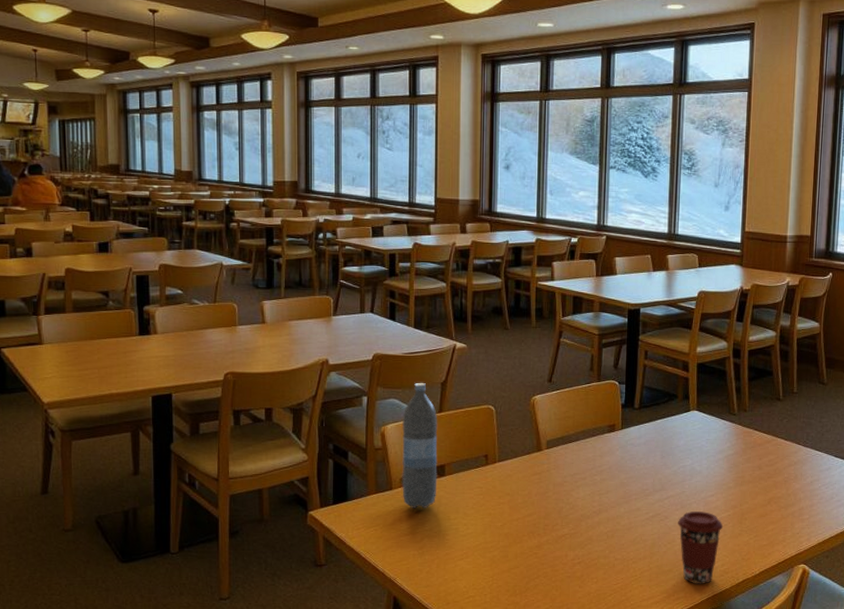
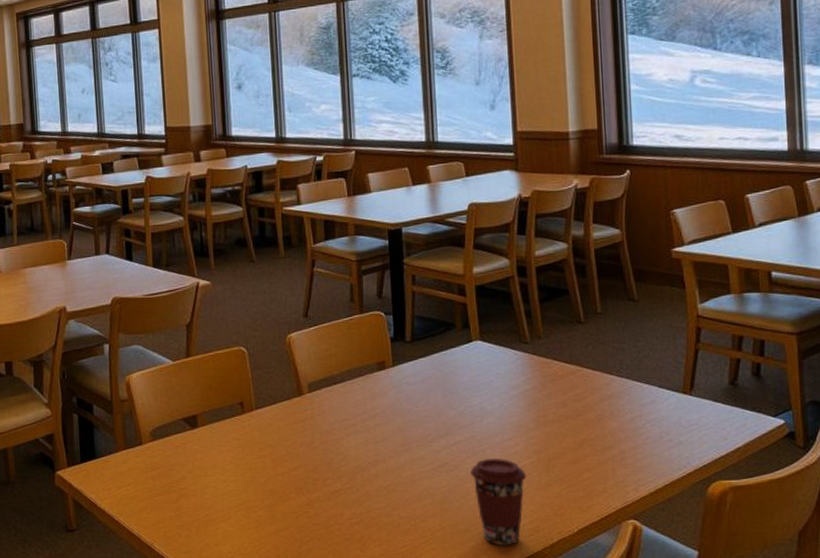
water bottle: present [402,382,438,508] -> none [147,325,190,465]

